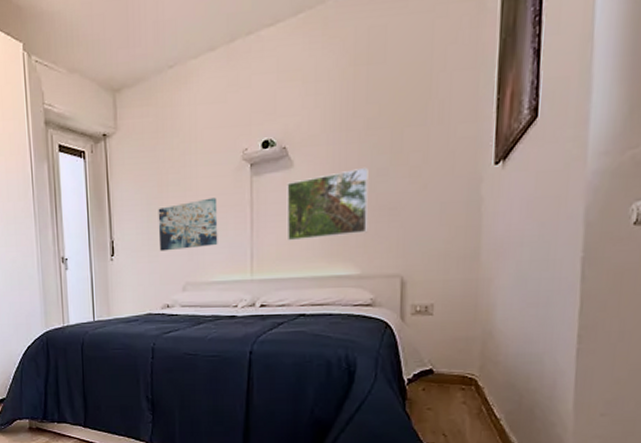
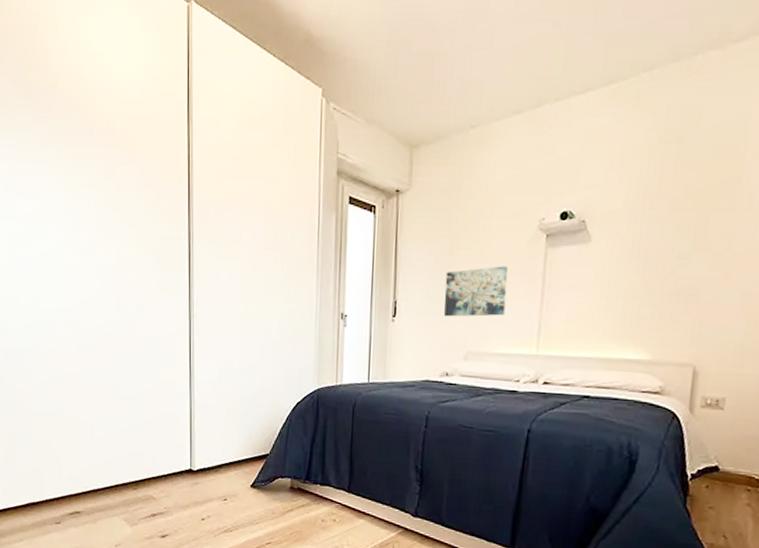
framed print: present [286,167,369,241] -> none [578,249,669,319]

